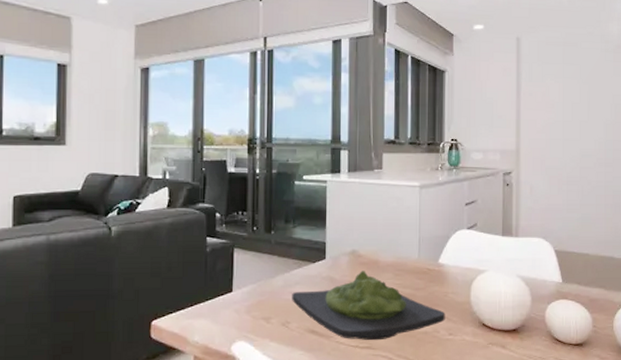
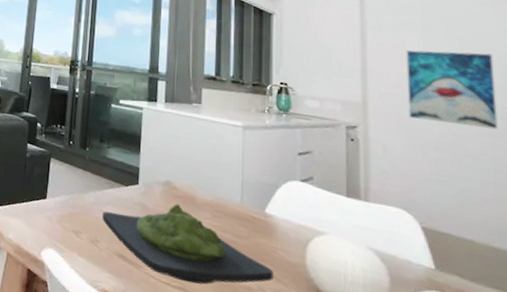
wall art: none [550,95,610,160] -> present [406,50,498,130]

